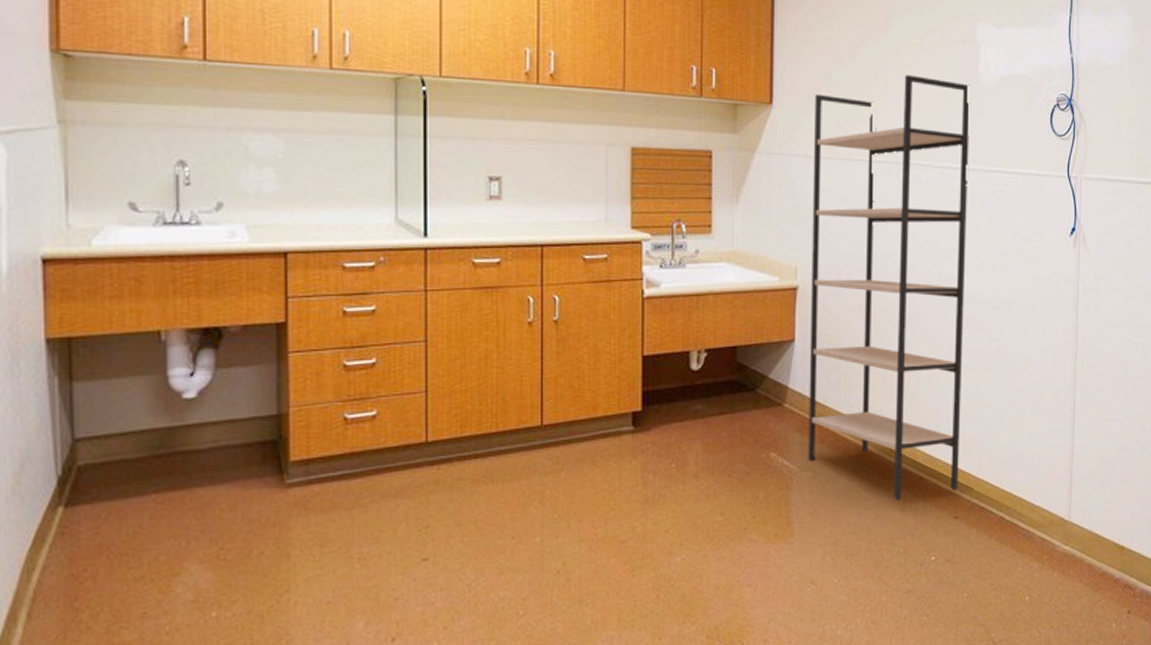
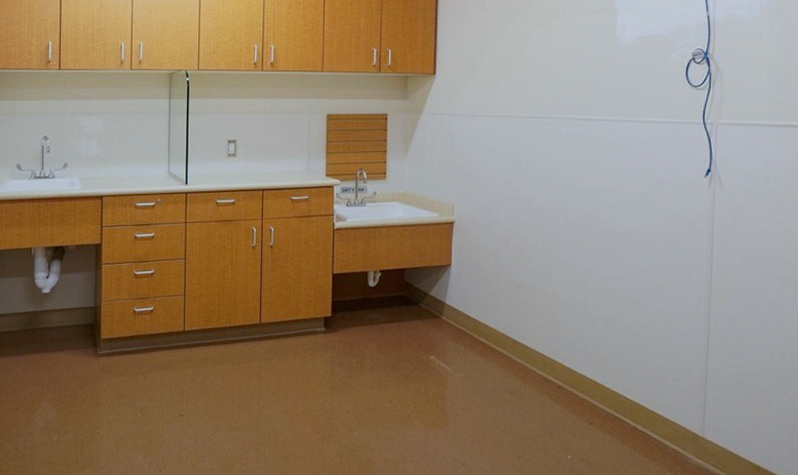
shelving unit: present [808,75,970,500] -> none [461,42,608,404]

